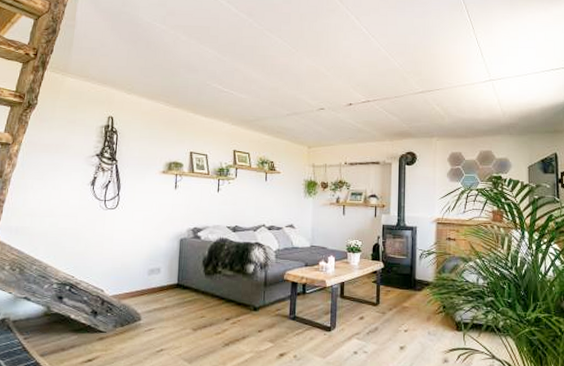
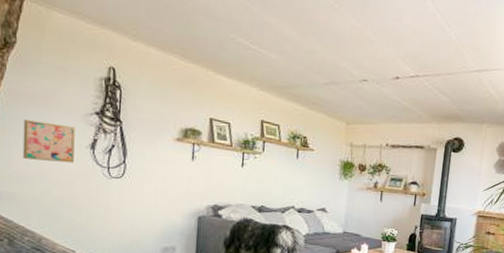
wall art: none [36,164,79,199] -> present [22,119,75,163]

